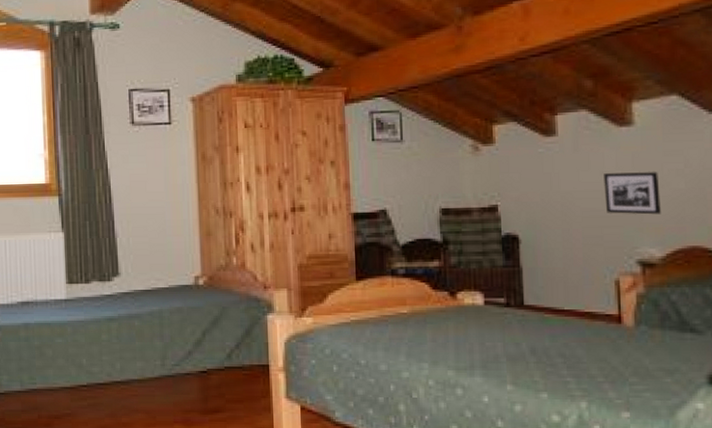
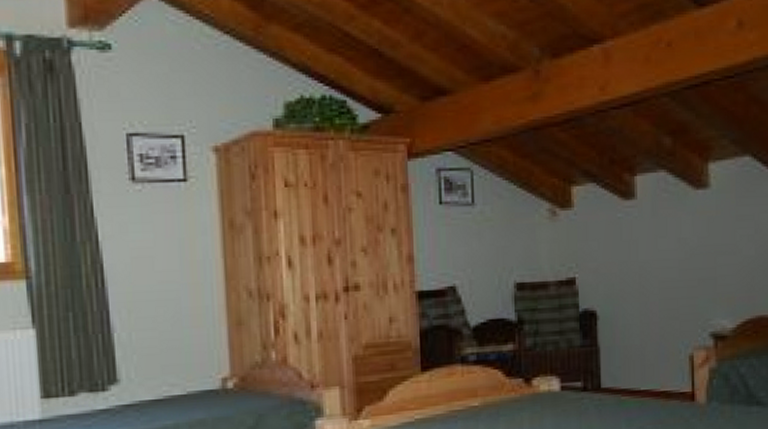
picture frame: present [604,172,661,215] -> none [681,238,733,284]

